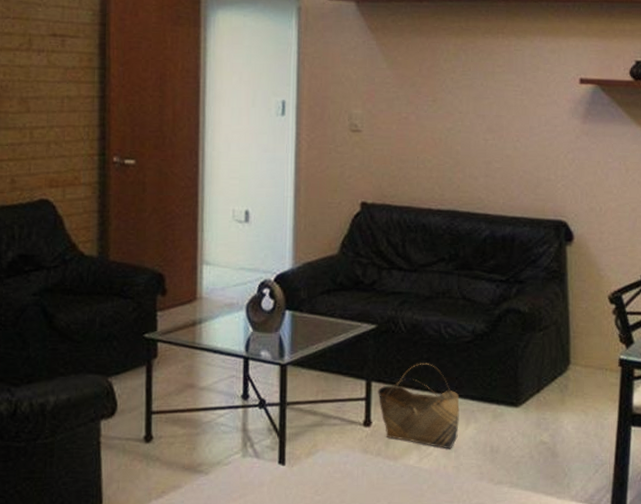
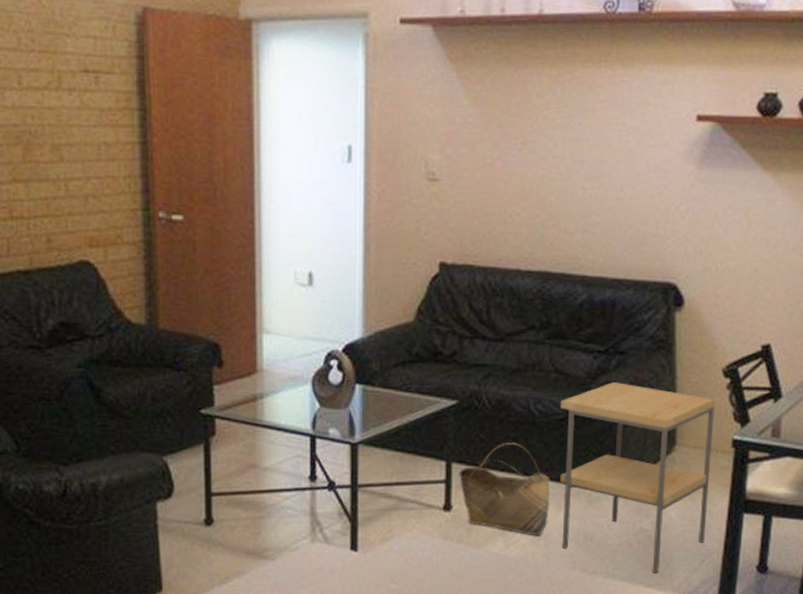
side table: none [468,308,603,483] -> present [560,382,715,573]

